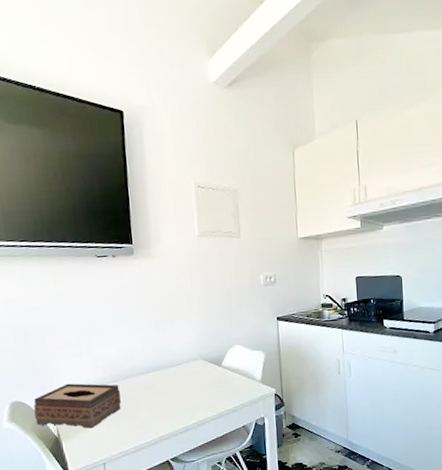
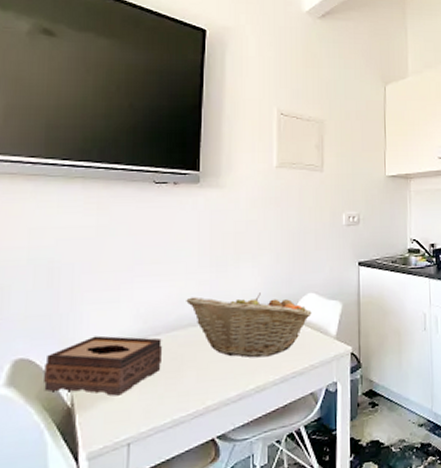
fruit basket: none [134,346,239,399] -> present [186,292,312,358]

